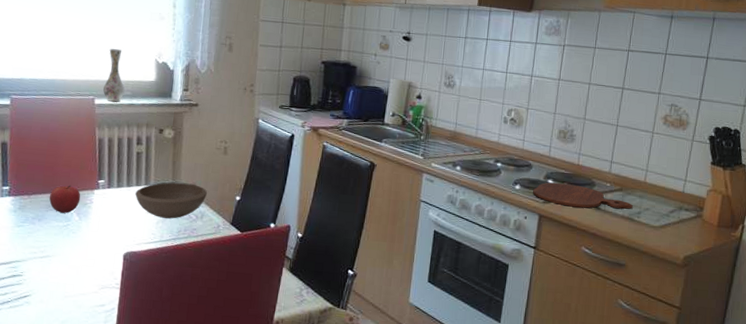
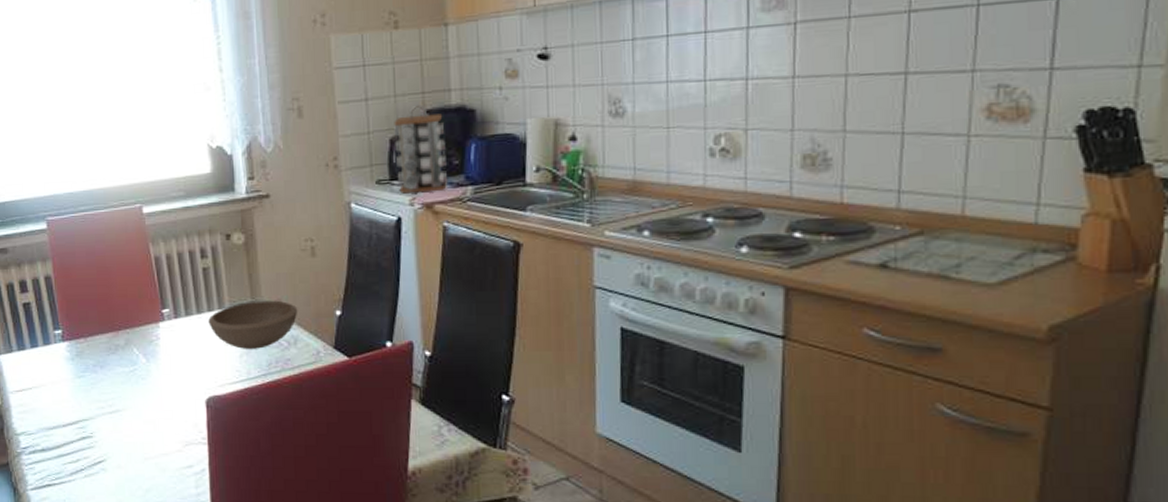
fruit: present [49,185,81,213] -> none [109,319,145,355]
vase: present [103,49,125,102] -> none [150,139,177,208]
spice rack: none [295,56,334,120] -> present [394,104,448,194]
cutting board: present [533,182,633,209] -> none [770,234,946,269]

